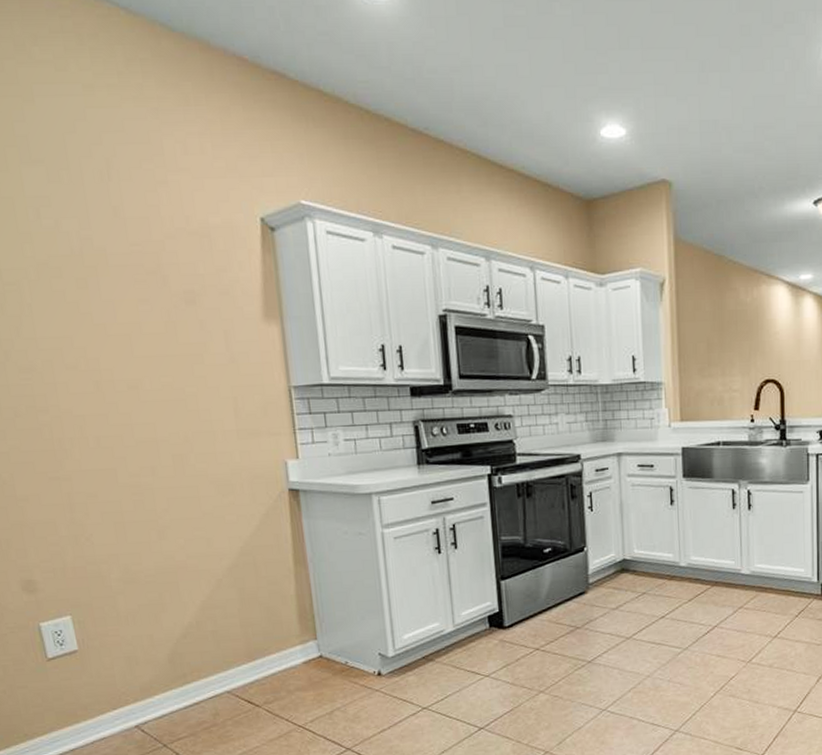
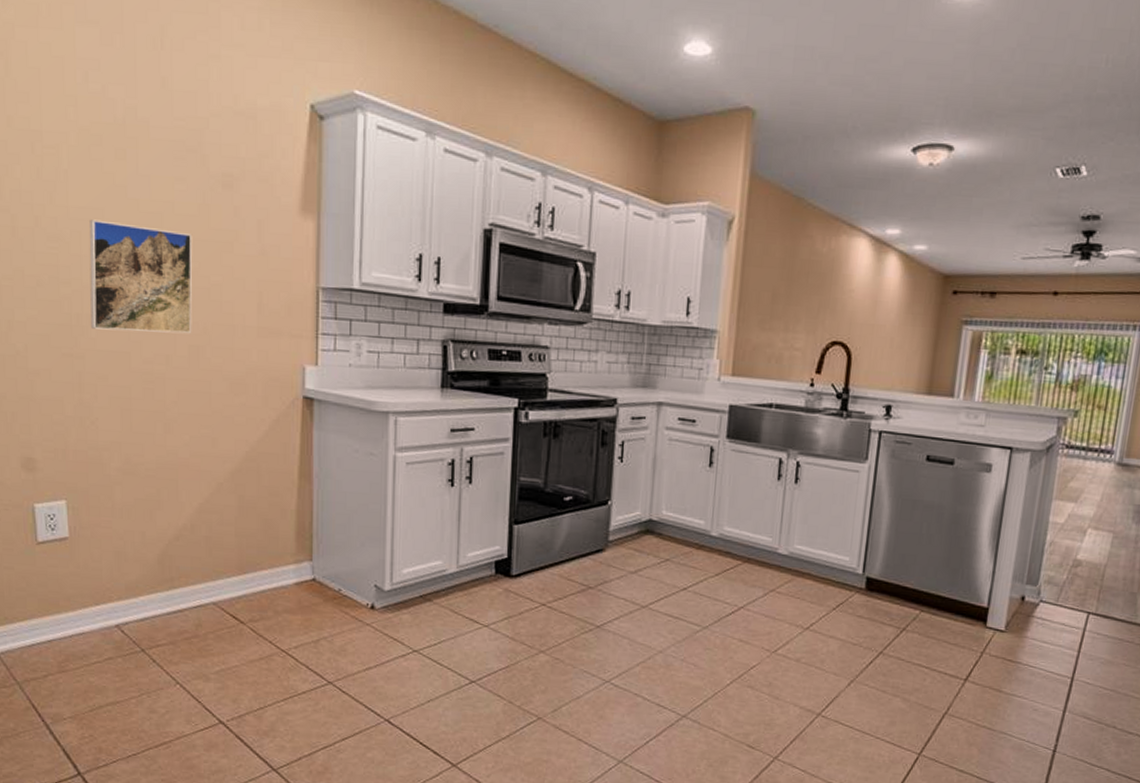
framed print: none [59,347,174,451] -> present [89,219,193,334]

